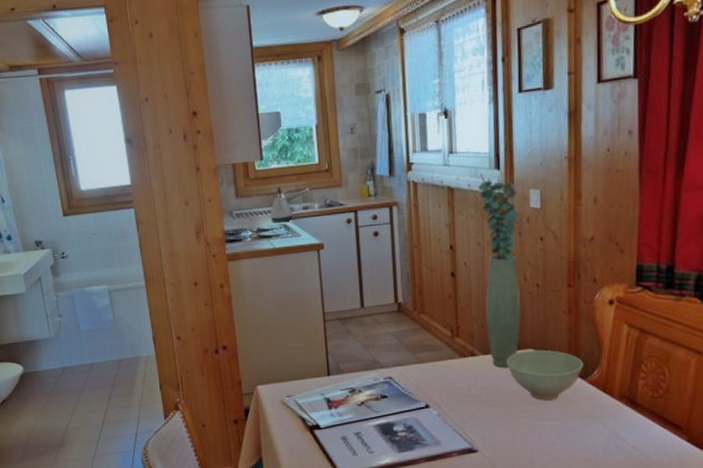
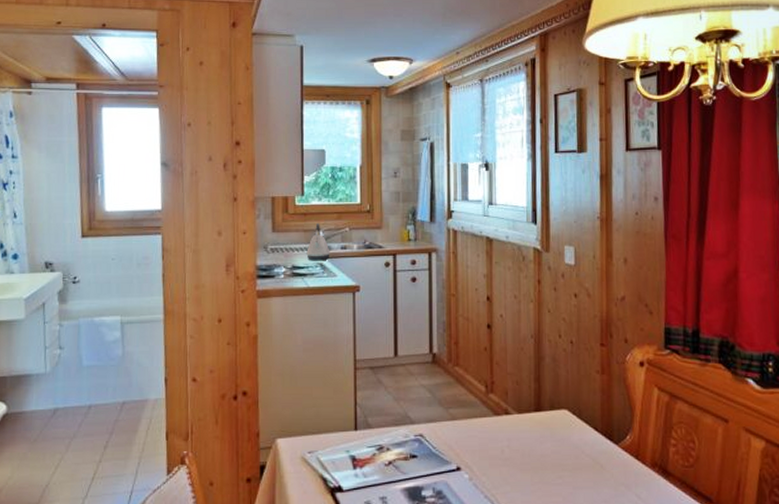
vase: present [478,173,521,367] -> none [516,226,556,428]
bowl: present [507,349,584,401] -> none [541,410,617,466]

